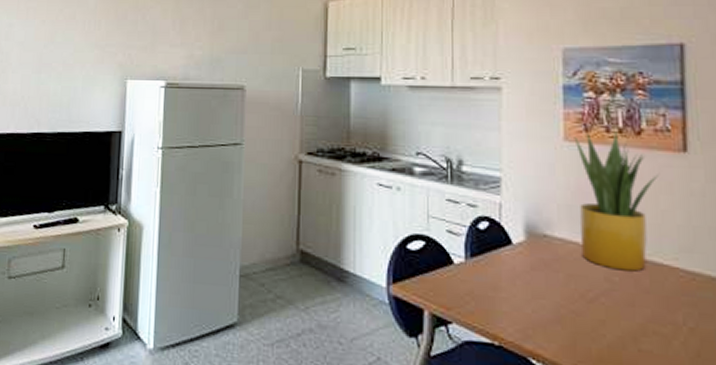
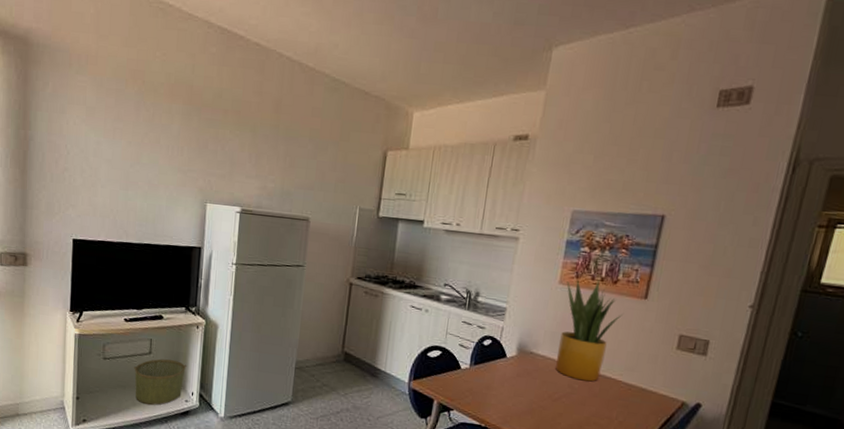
basket: none [44,273,107,337] -> present [134,358,187,405]

